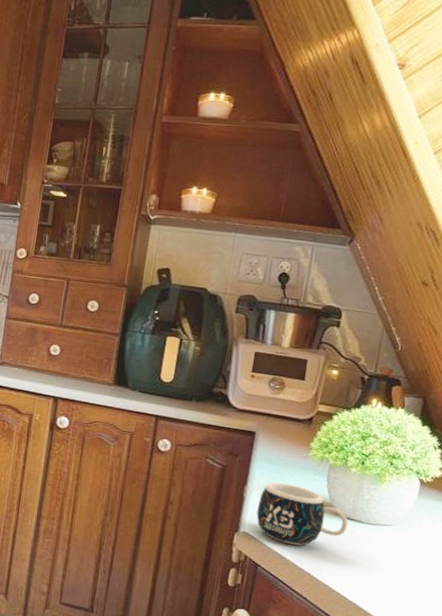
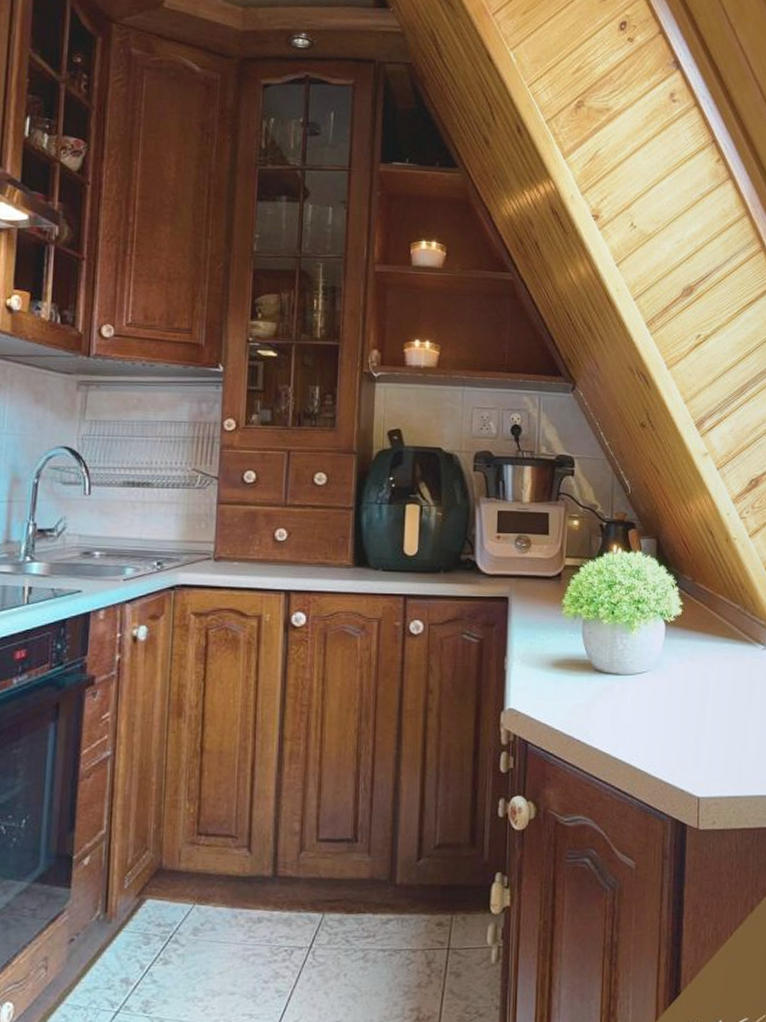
mug: present [256,482,349,546] -> none [520,647,608,712]

